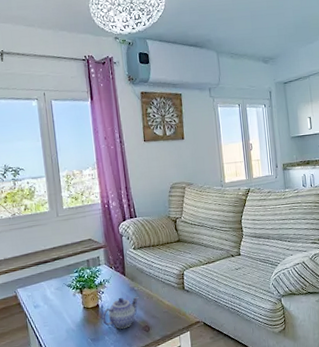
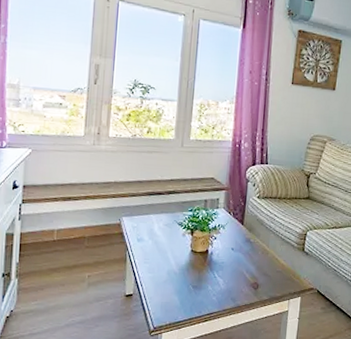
teapot: present [102,297,139,329] -> none [209,246,253,281]

